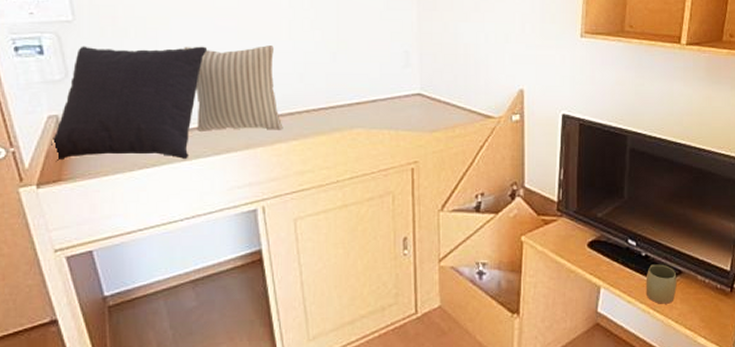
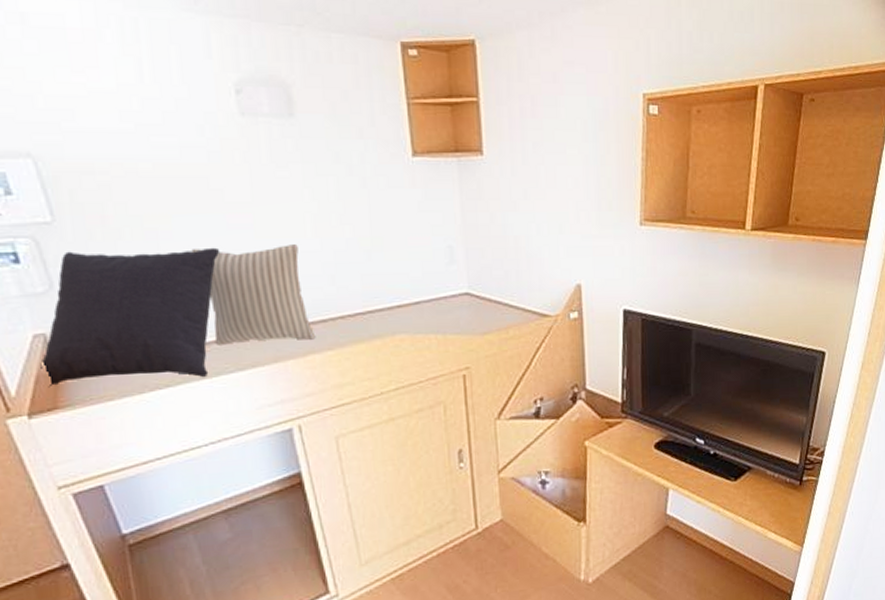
mug: present [646,264,677,304] -> none [715,461,746,502]

